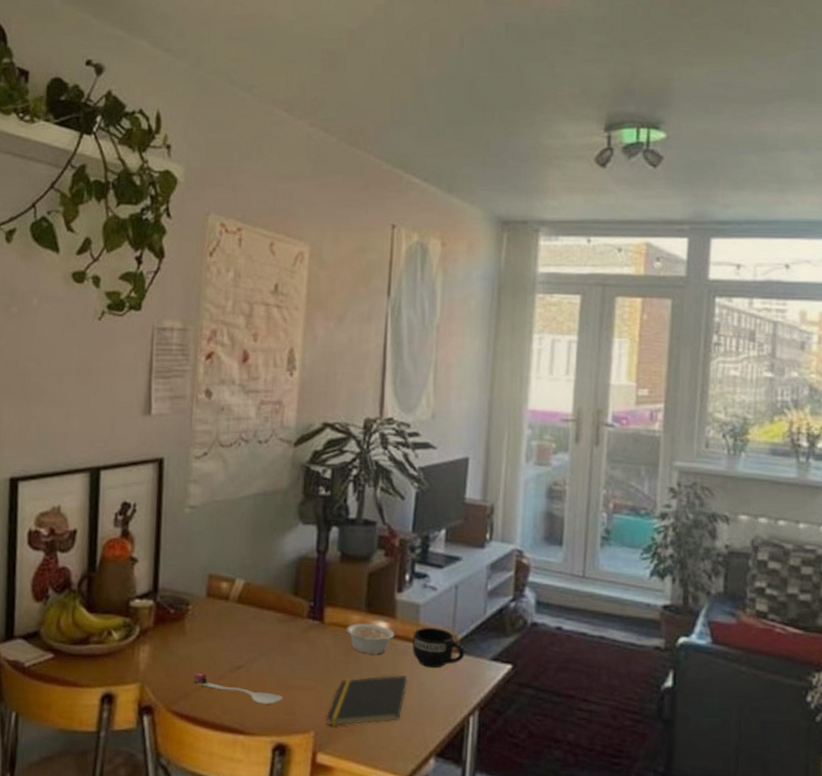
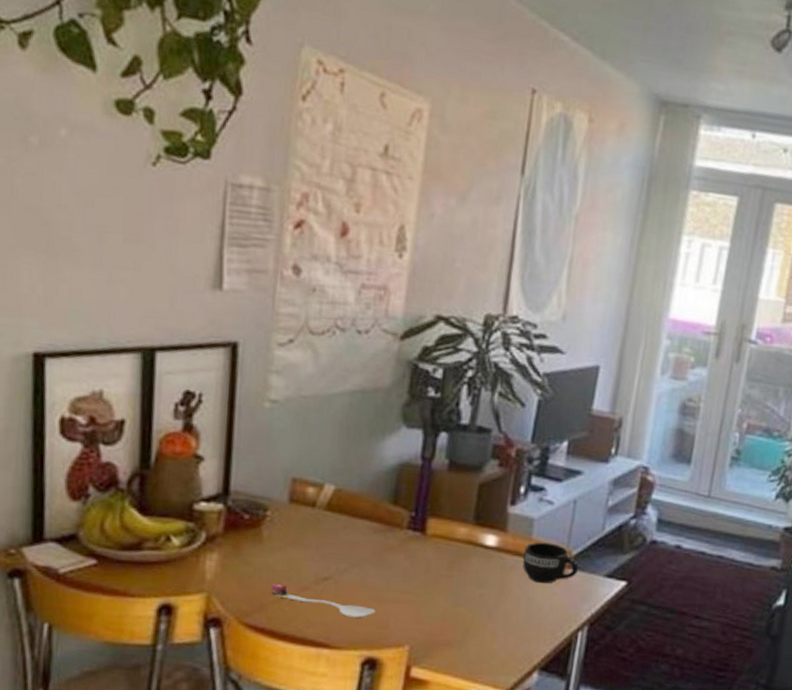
notepad: present [326,675,408,726] -> none [423,589,516,640]
legume: present [347,623,395,655] -> none [451,536,505,569]

